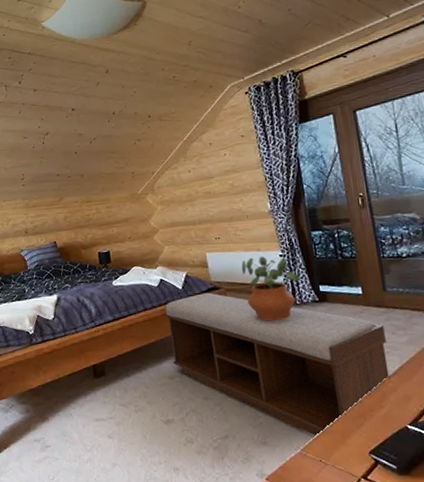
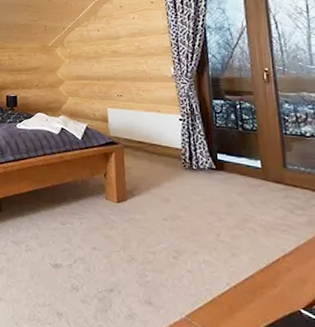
bench: present [164,292,390,437] -> none [63,146,285,306]
potted plant: present [241,256,301,321] -> none [140,118,199,183]

